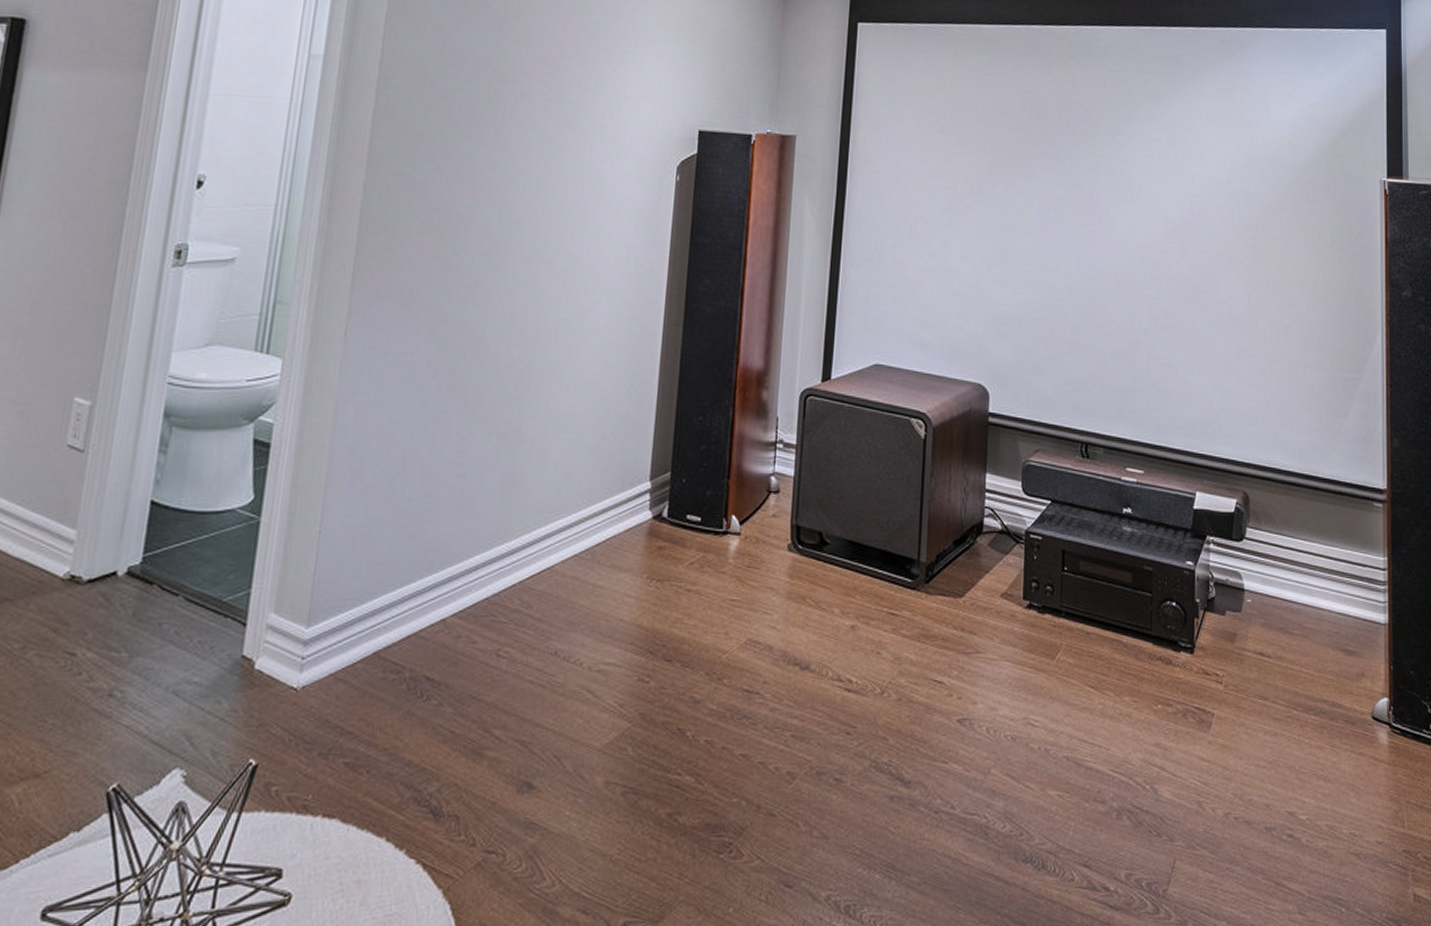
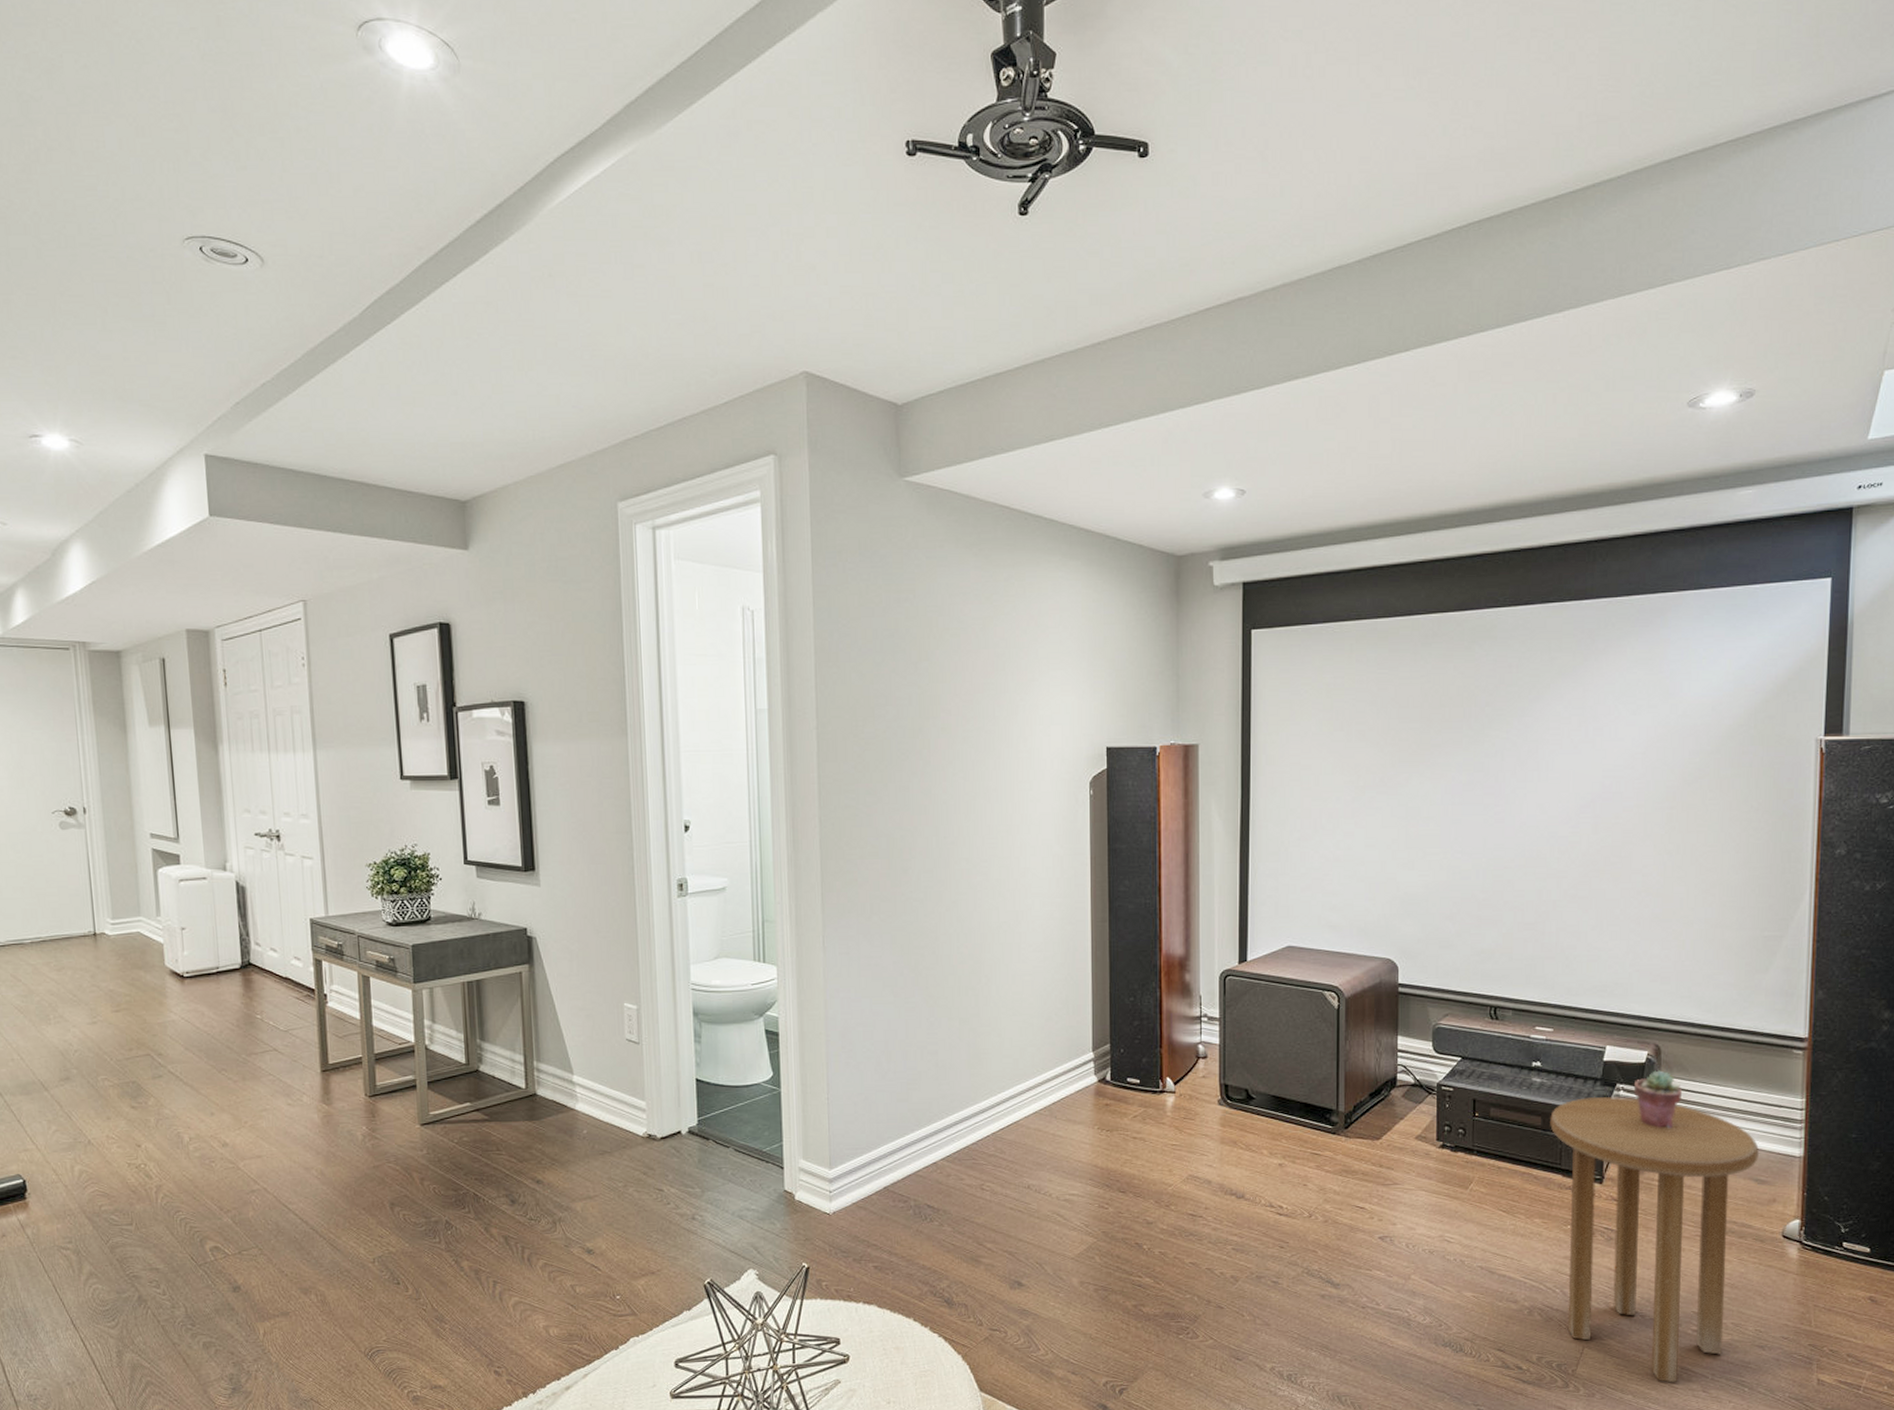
side table: none [1140,550,1347,904] -> present [1550,1096,1760,1383]
potted succulent: none [1223,521,1270,588] -> present [1633,1070,1682,1128]

